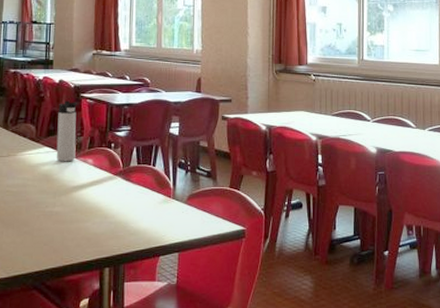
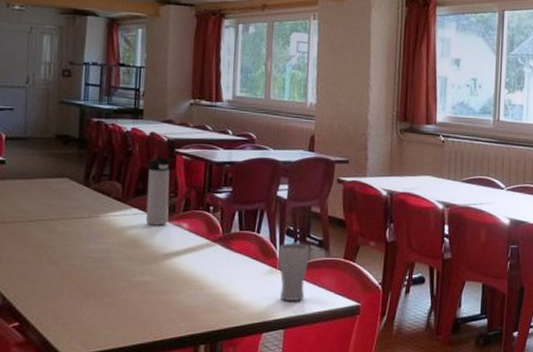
drinking glass: none [171,174,200,226] -> present [277,243,310,301]

